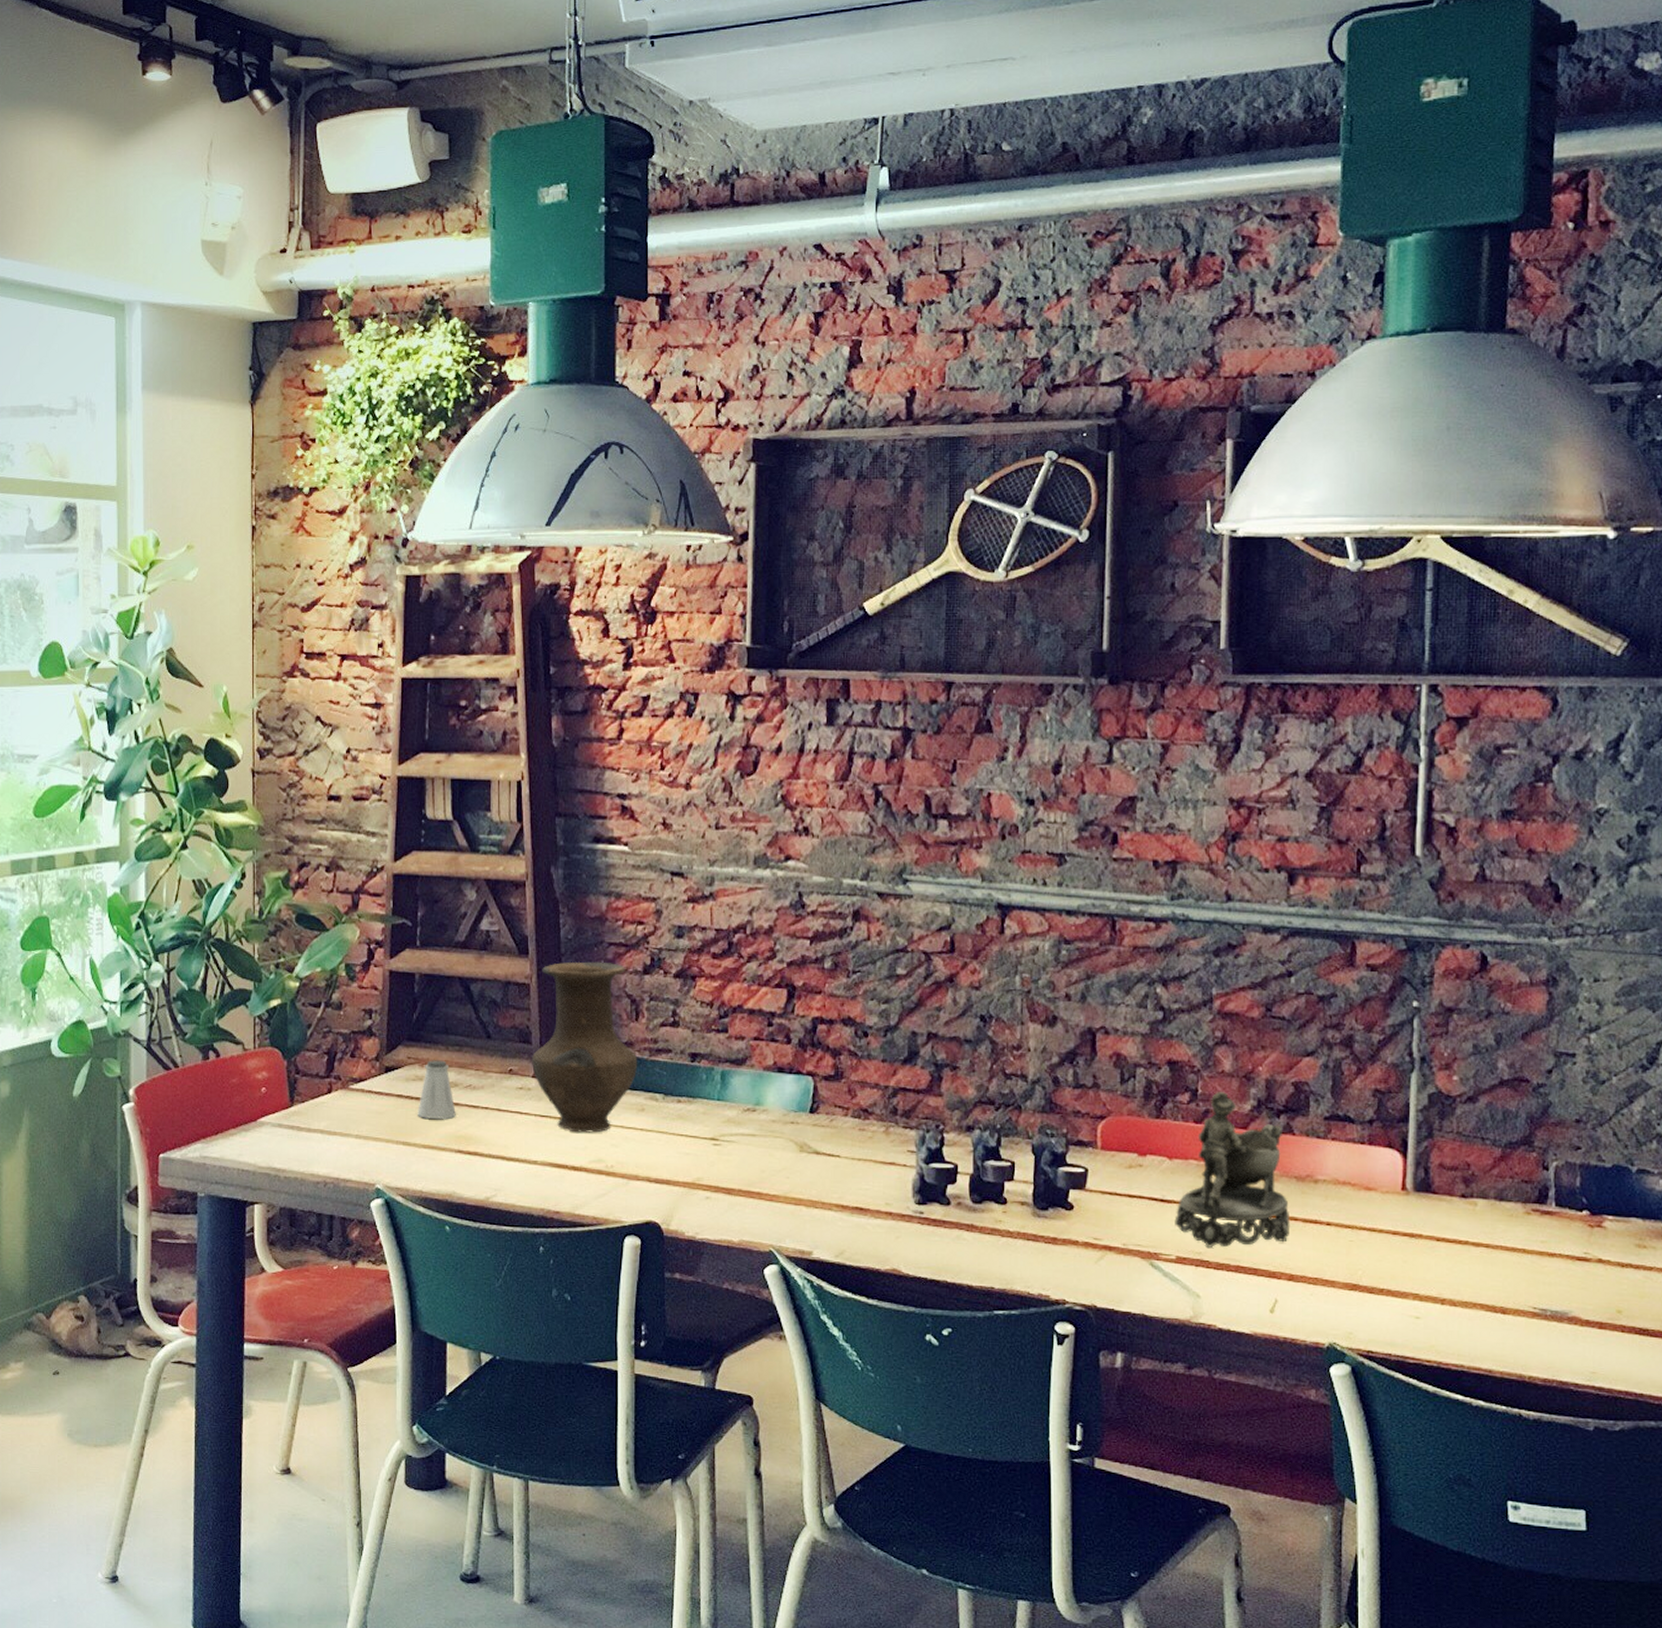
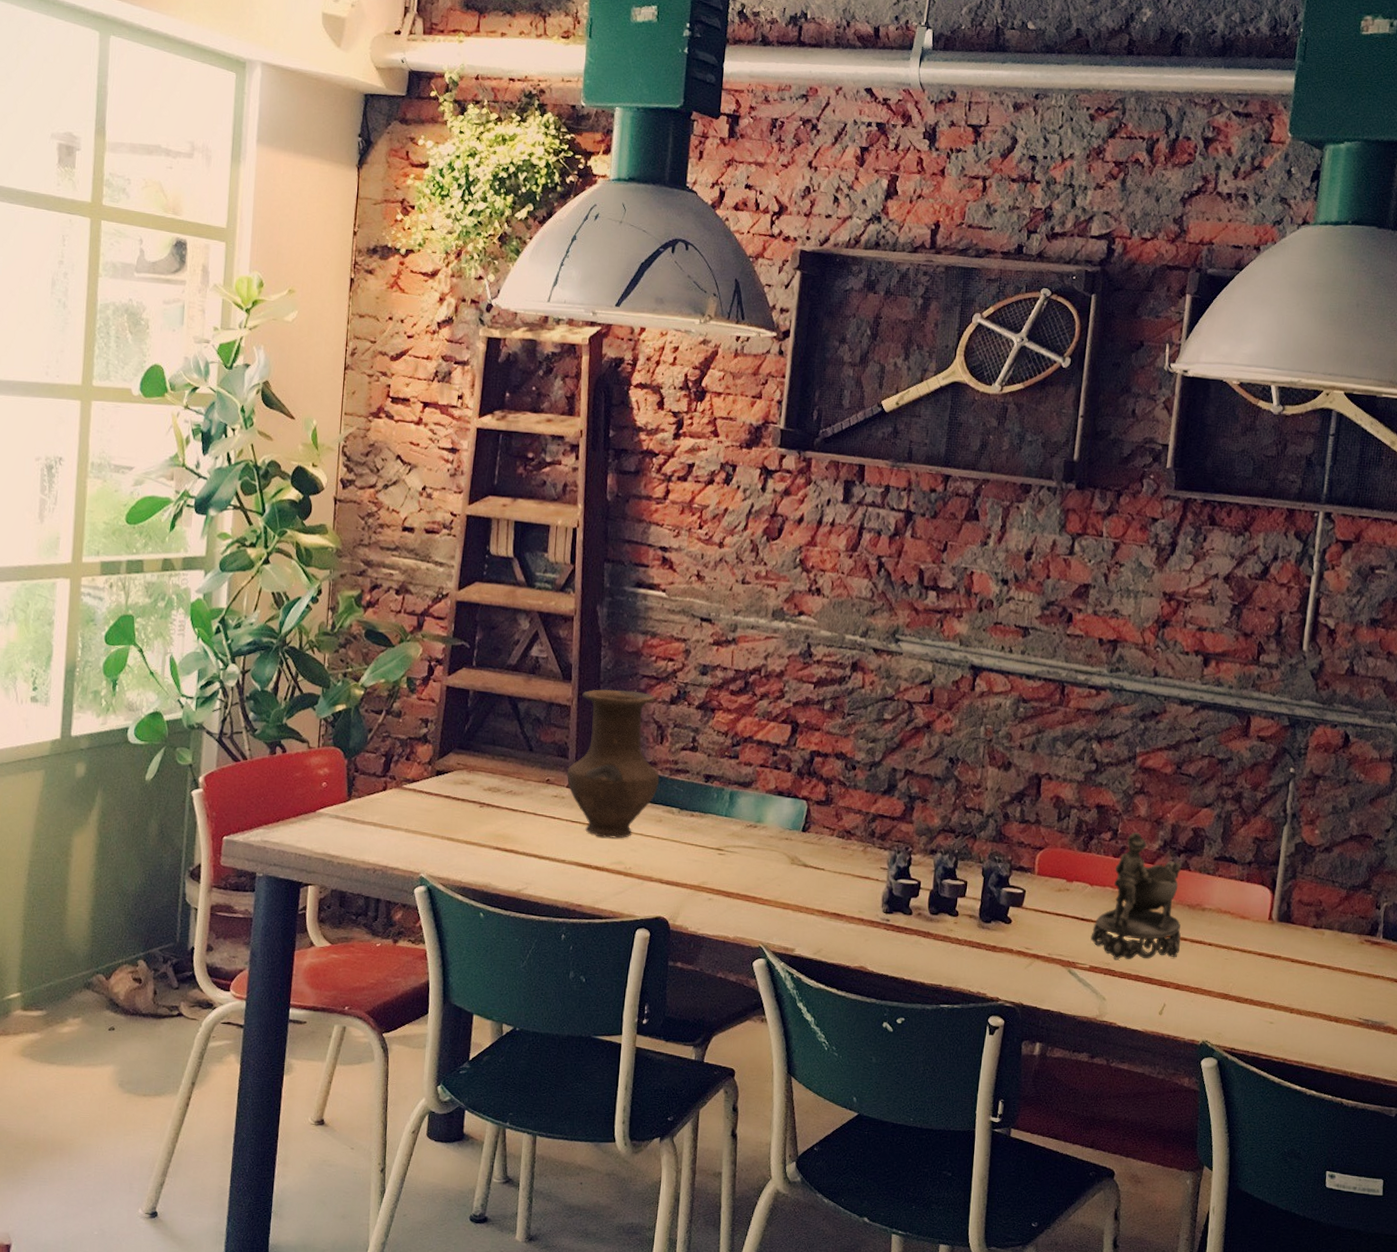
saltshaker: present [418,1059,456,1119] -> none [462,766,497,819]

